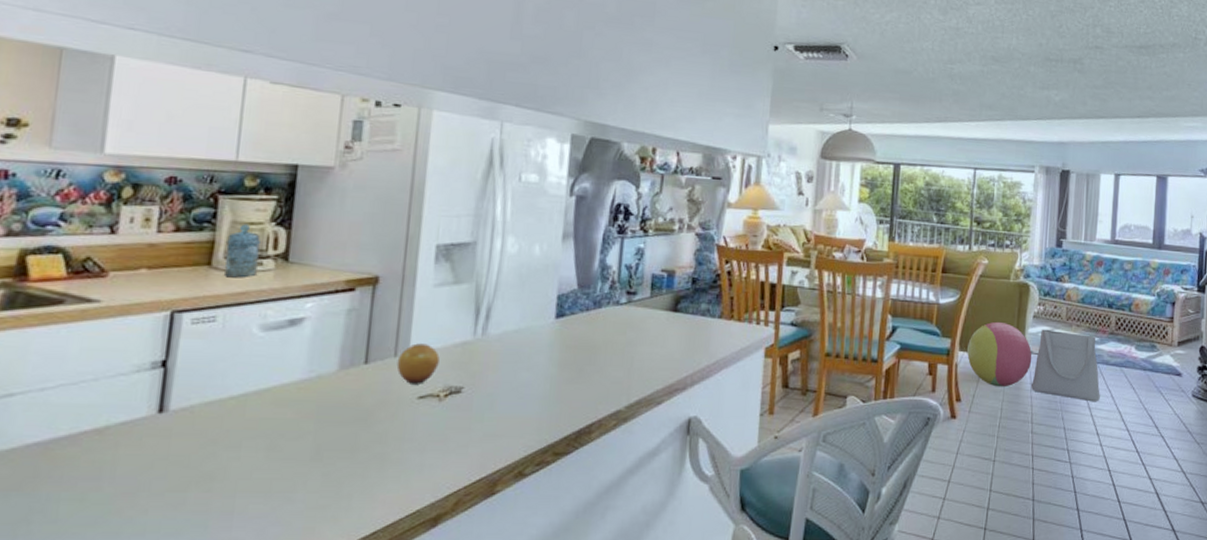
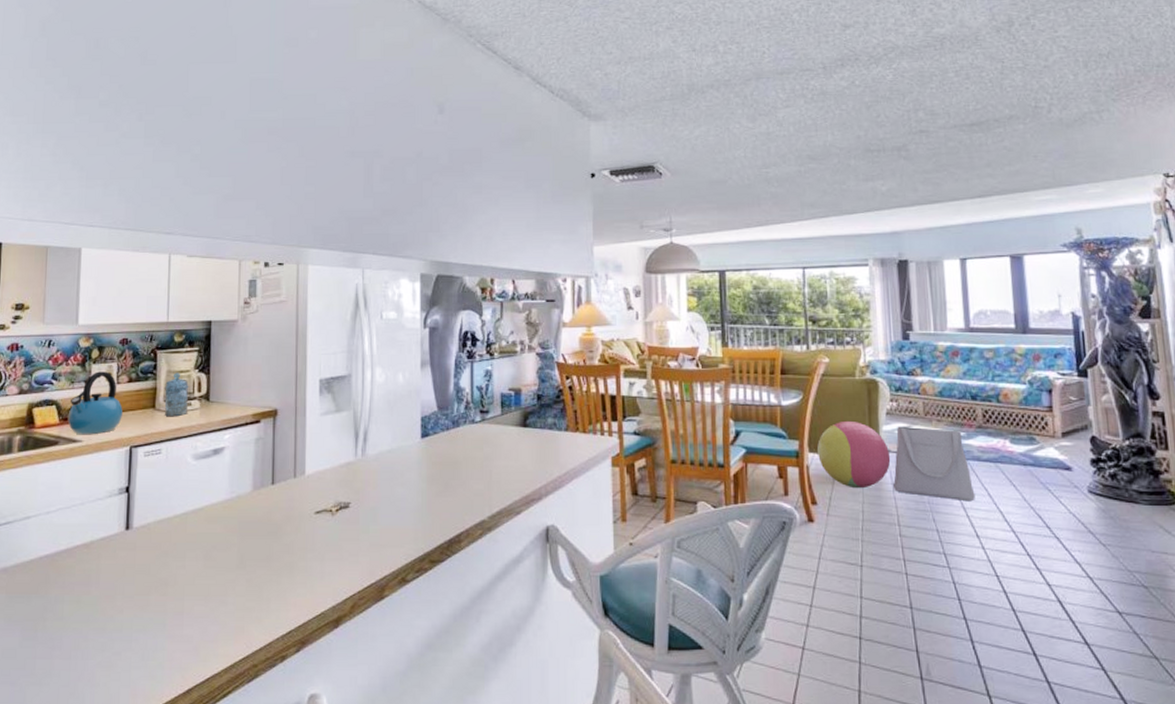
kettle: none [79,215,164,294] -> present [67,371,123,435]
fruit: present [396,343,440,384] -> none [296,465,329,501]

